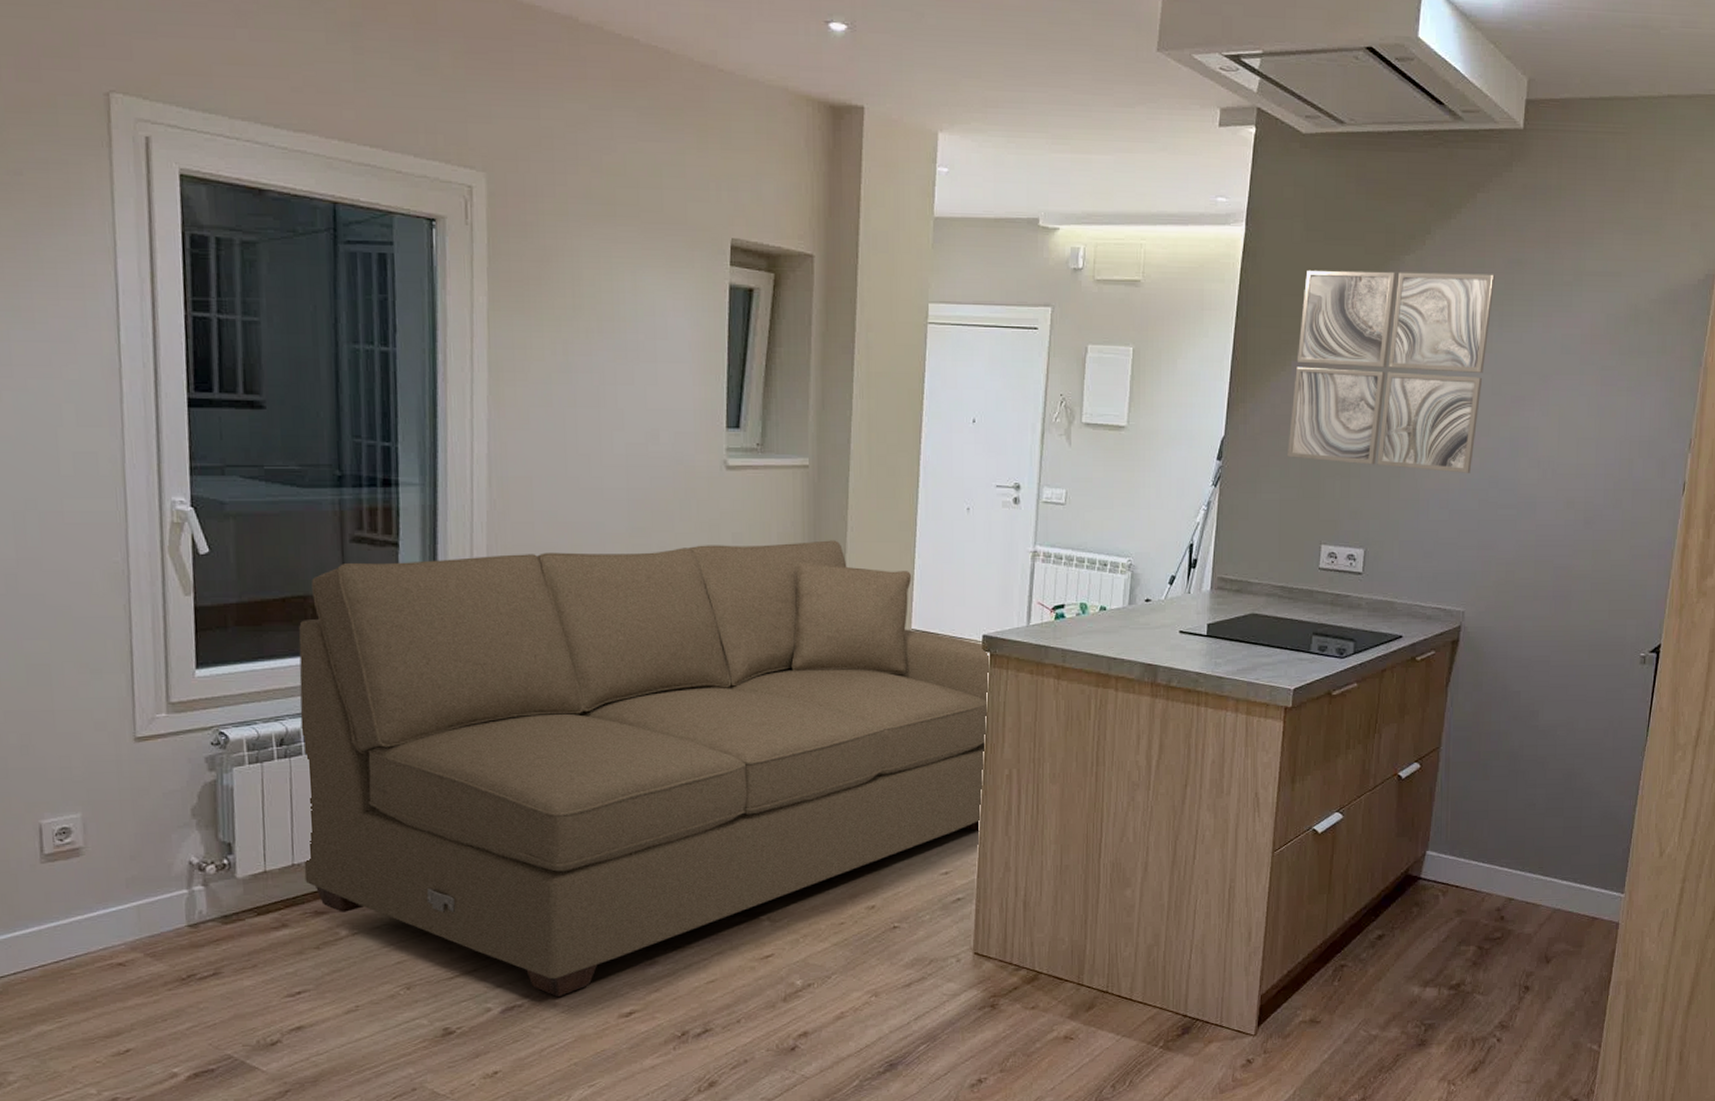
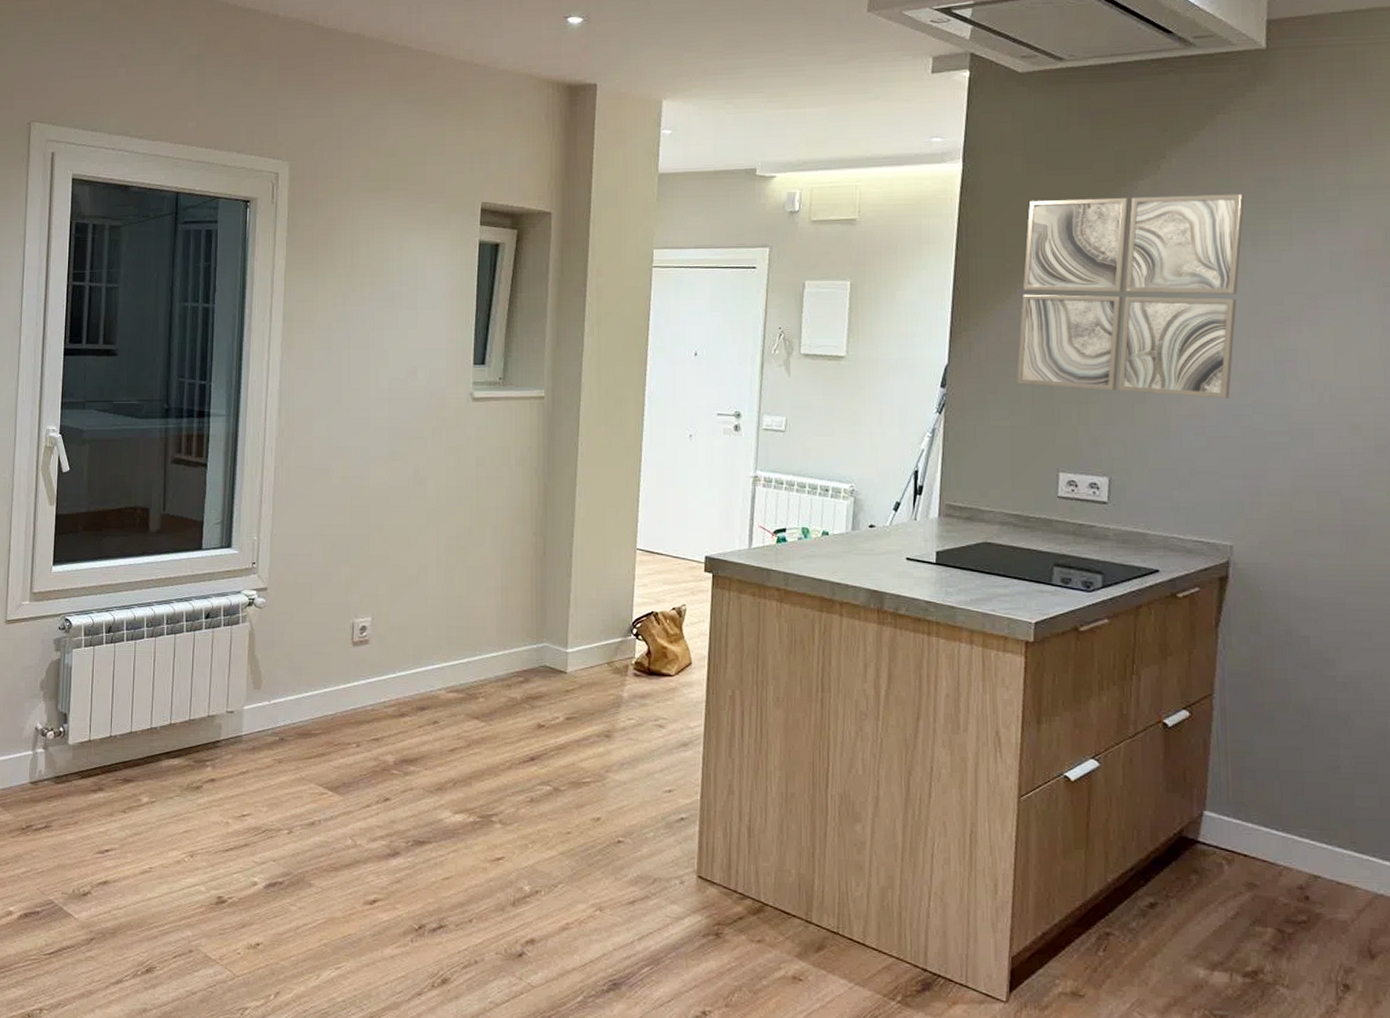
sofa: present [298,540,989,997] -> none [118,464,711,878]

